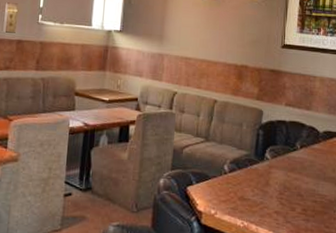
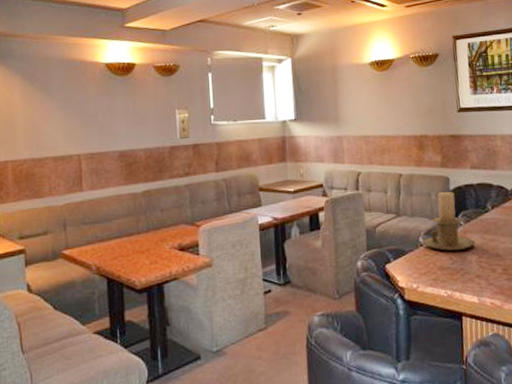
candle holder: none [227,124,279,184] -> present [422,192,476,251]

